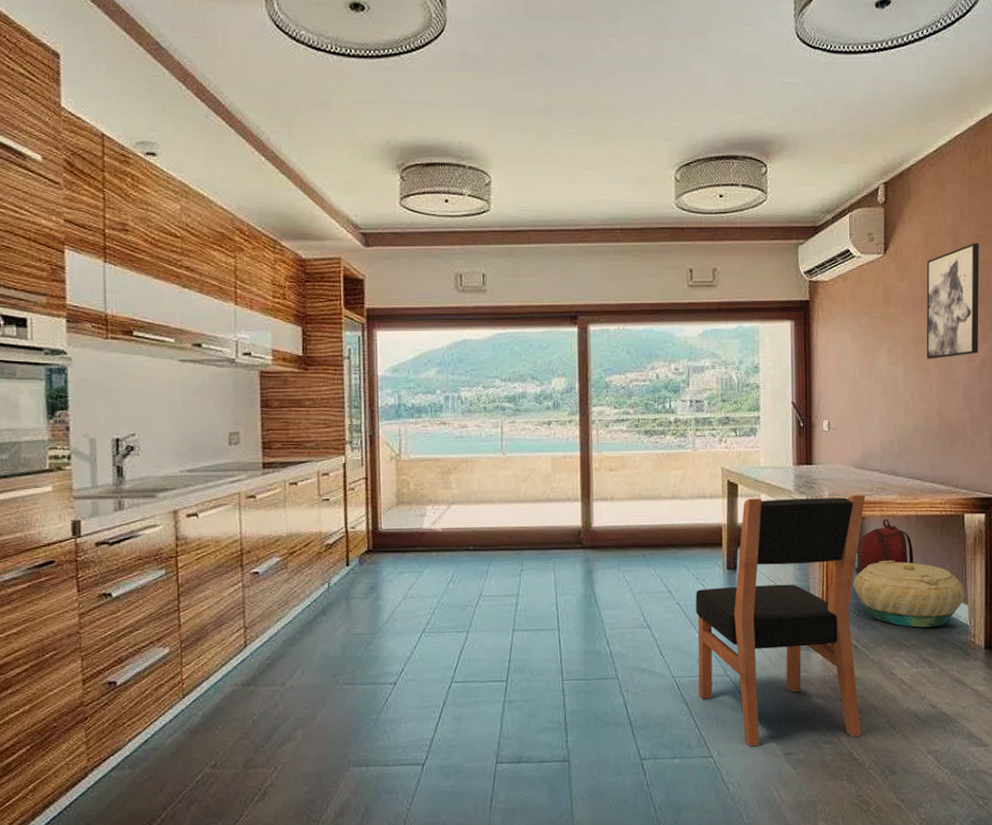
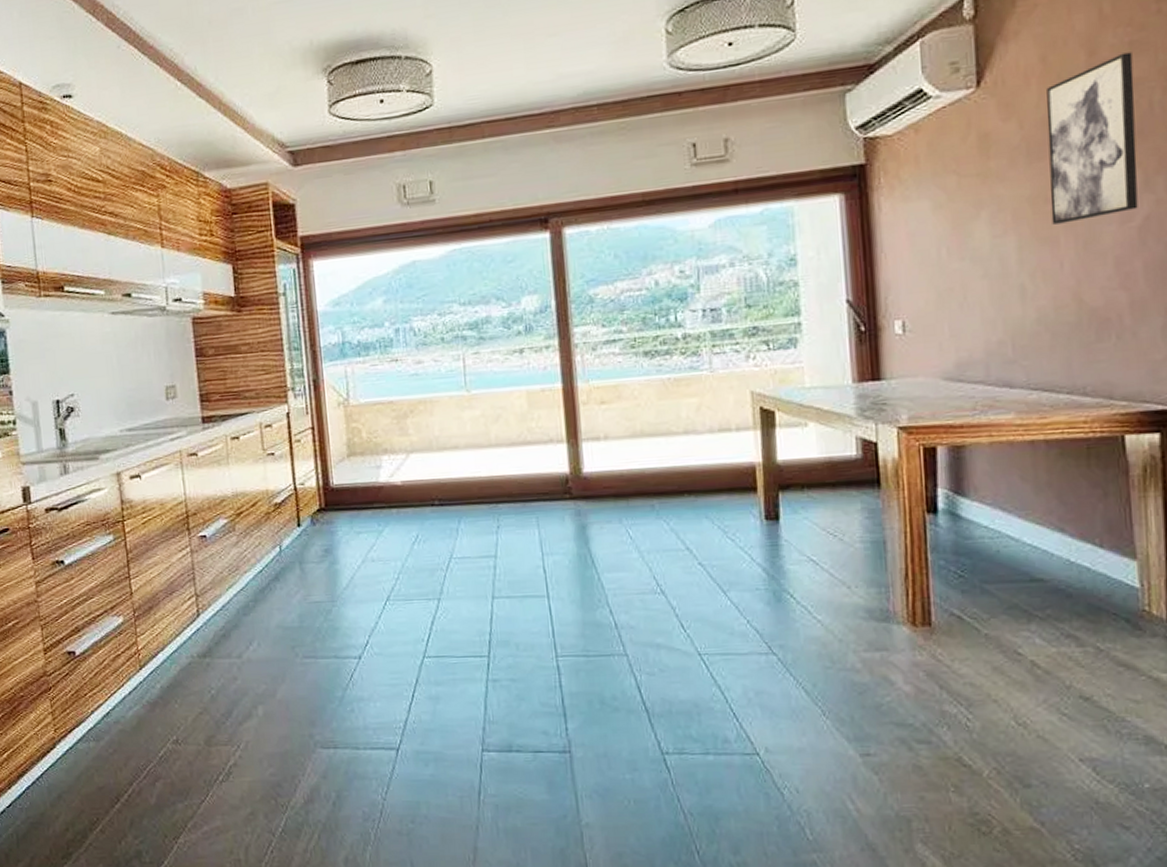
dining chair: present [696,494,866,747] -> none [724,415,974,744]
basket: present [854,560,965,628] -> none [952,501,1132,592]
backpack: present [856,519,914,575] -> none [954,447,1046,523]

